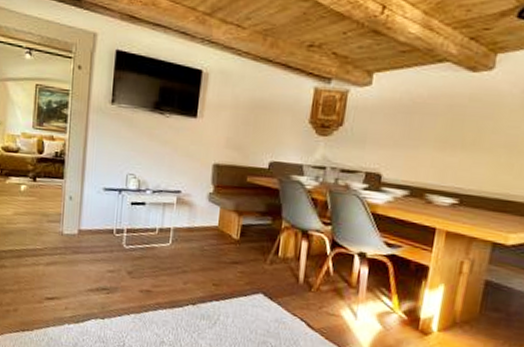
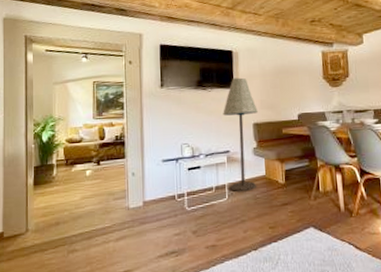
floor lamp: none [176,105,223,241] -> present [223,77,259,192]

